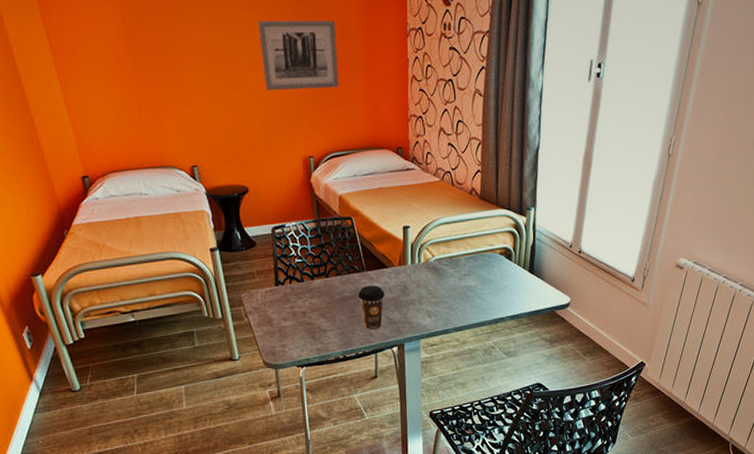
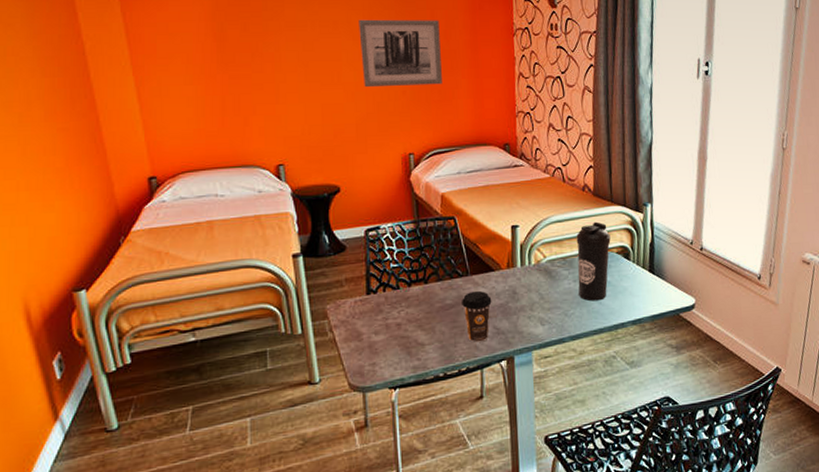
water bottle: none [462,224,495,298] -> present [576,221,611,302]

